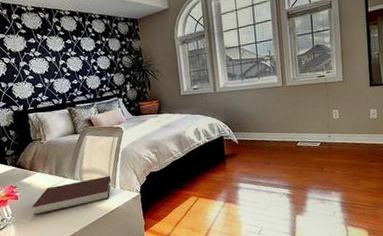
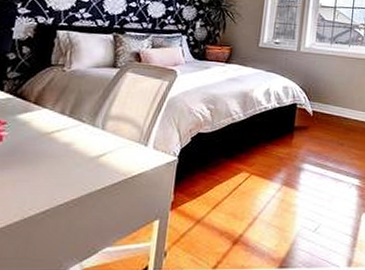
notebook: present [32,176,112,215] -> none [17,128,145,167]

